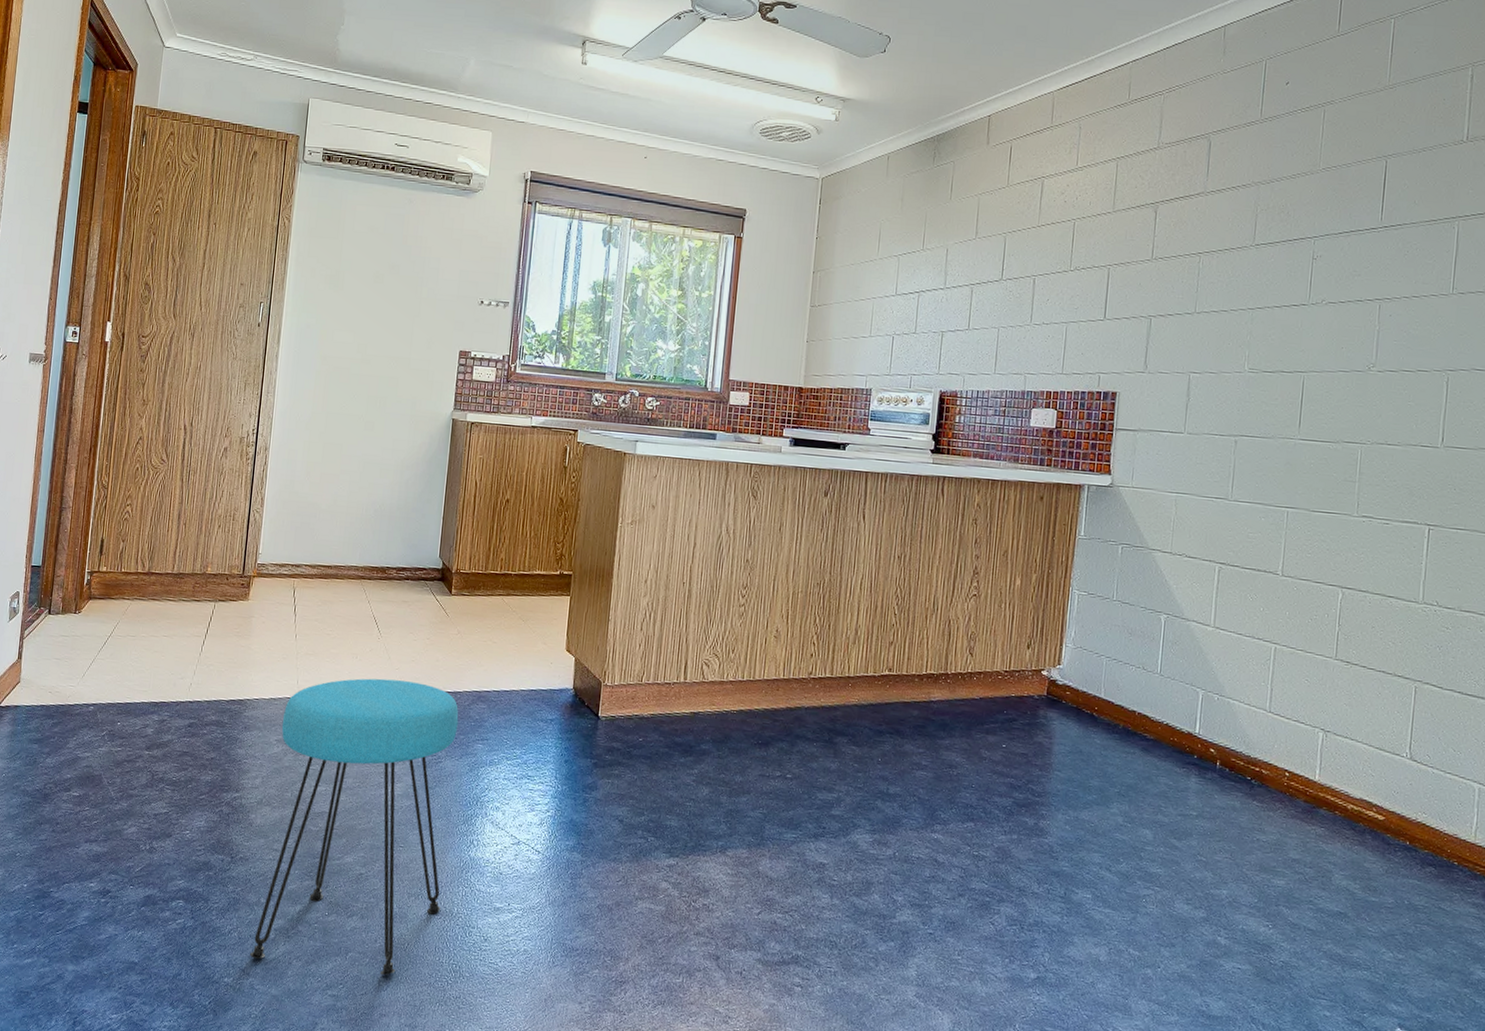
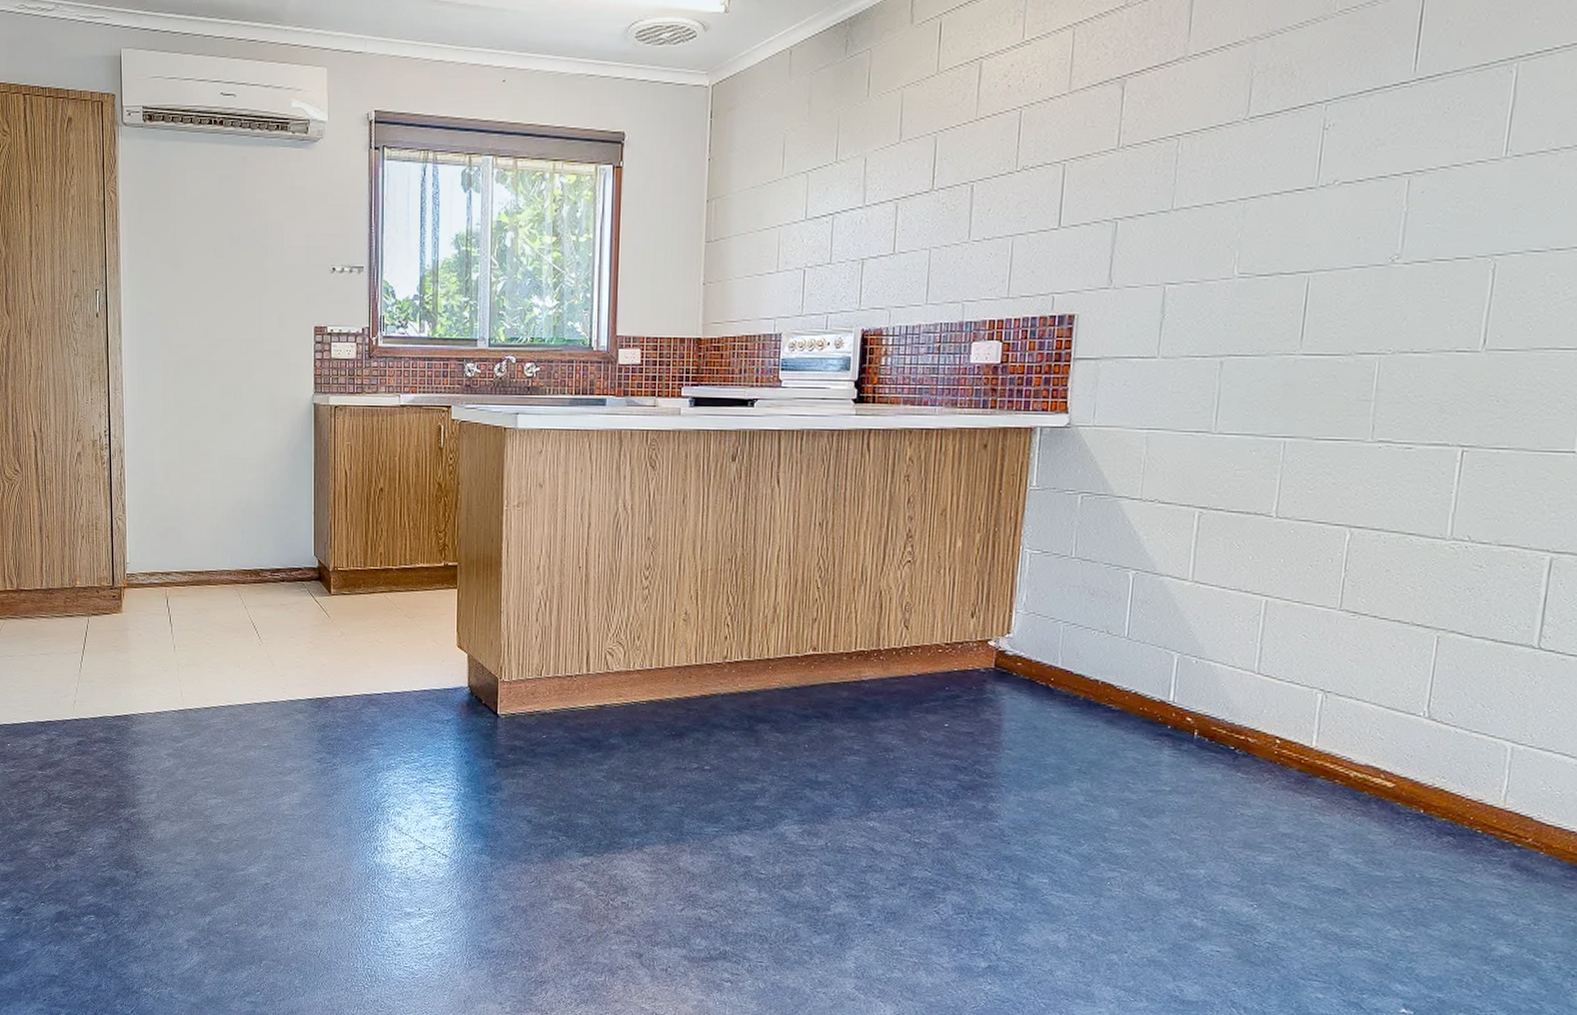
stool: present [250,678,459,976] -> none [166,686,351,982]

